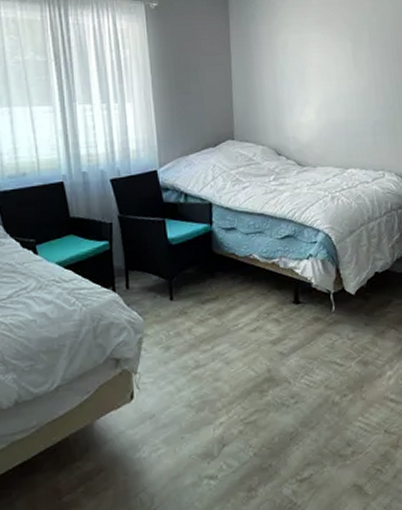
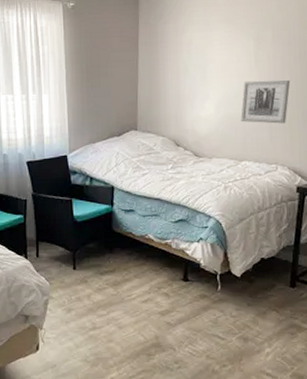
wall art: none [343,82,391,128] -> present [240,79,291,124]

